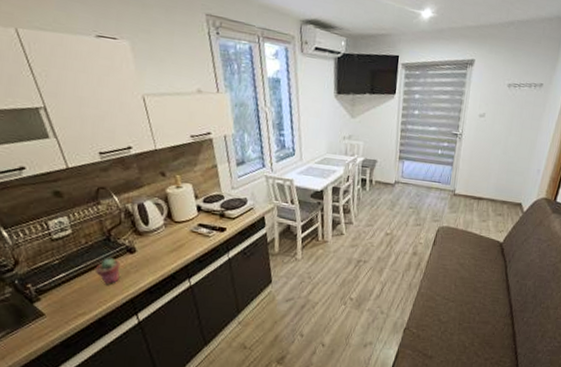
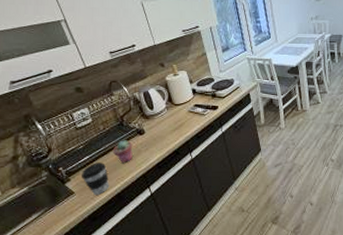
coffee cup: none [55,281,89,319] -> present [82,163,110,195]

